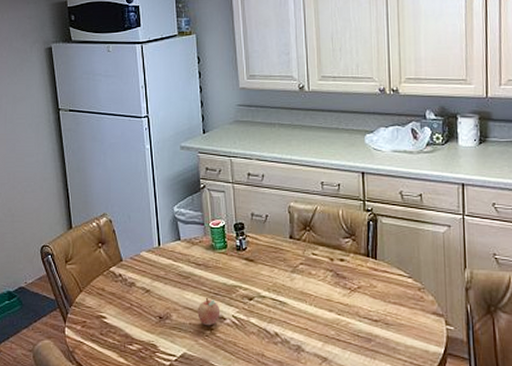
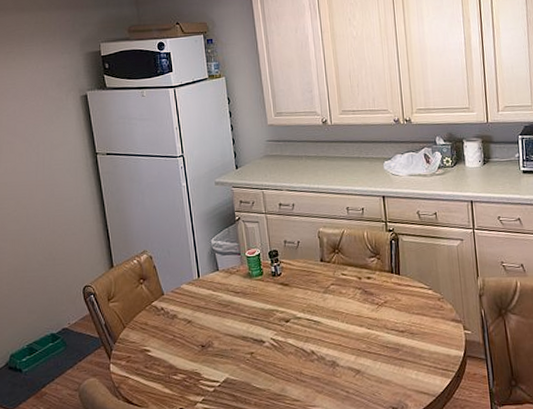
fruit: present [197,297,221,326] -> none [238,323,260,350]

